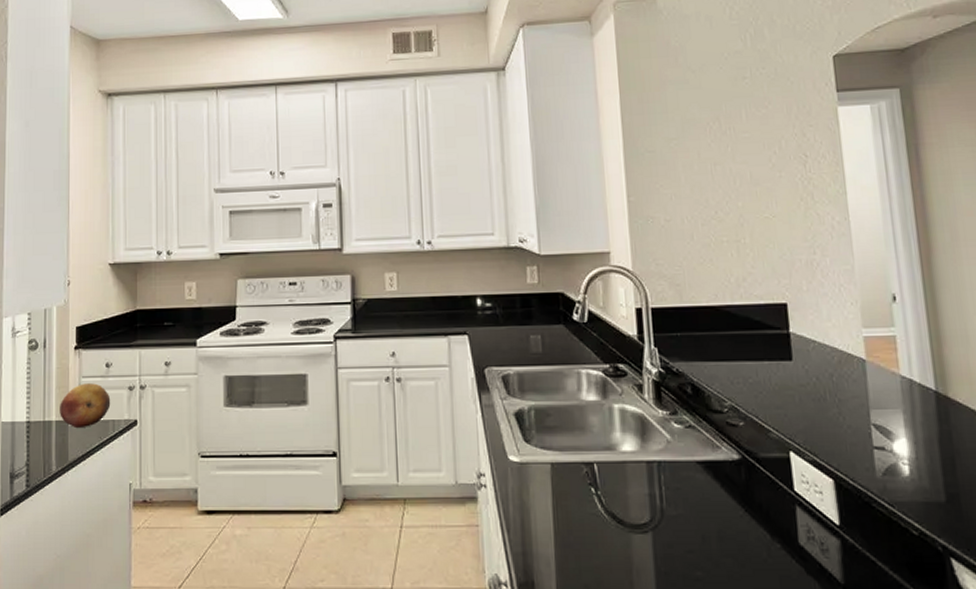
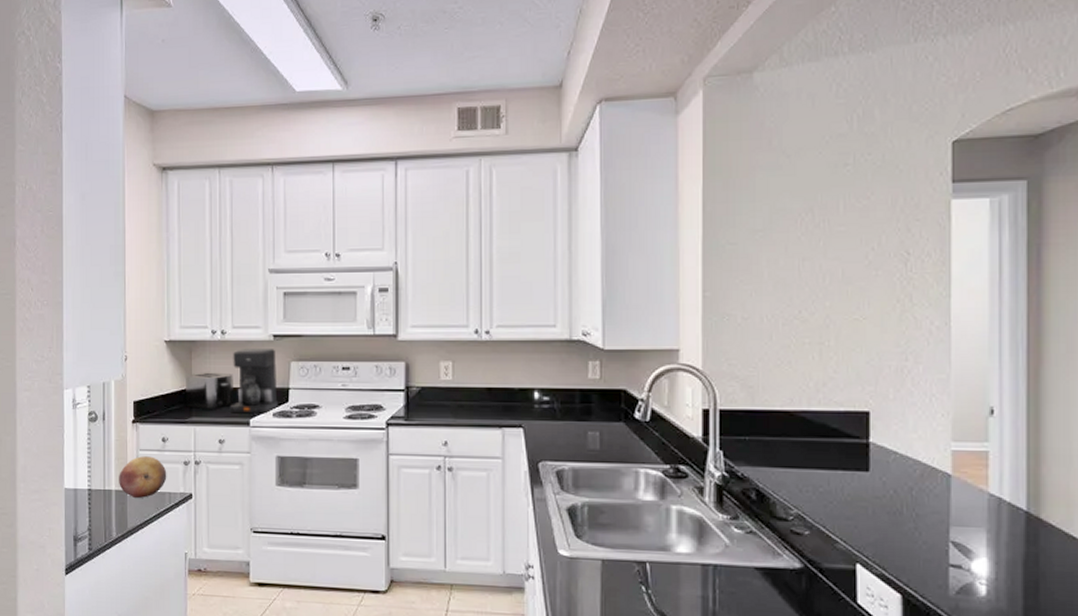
toaster: none [129,293,181,332] -> present [184,372,235,410]
coffee maker: none [176,267,225,334] -> present [229,349,278,414]

